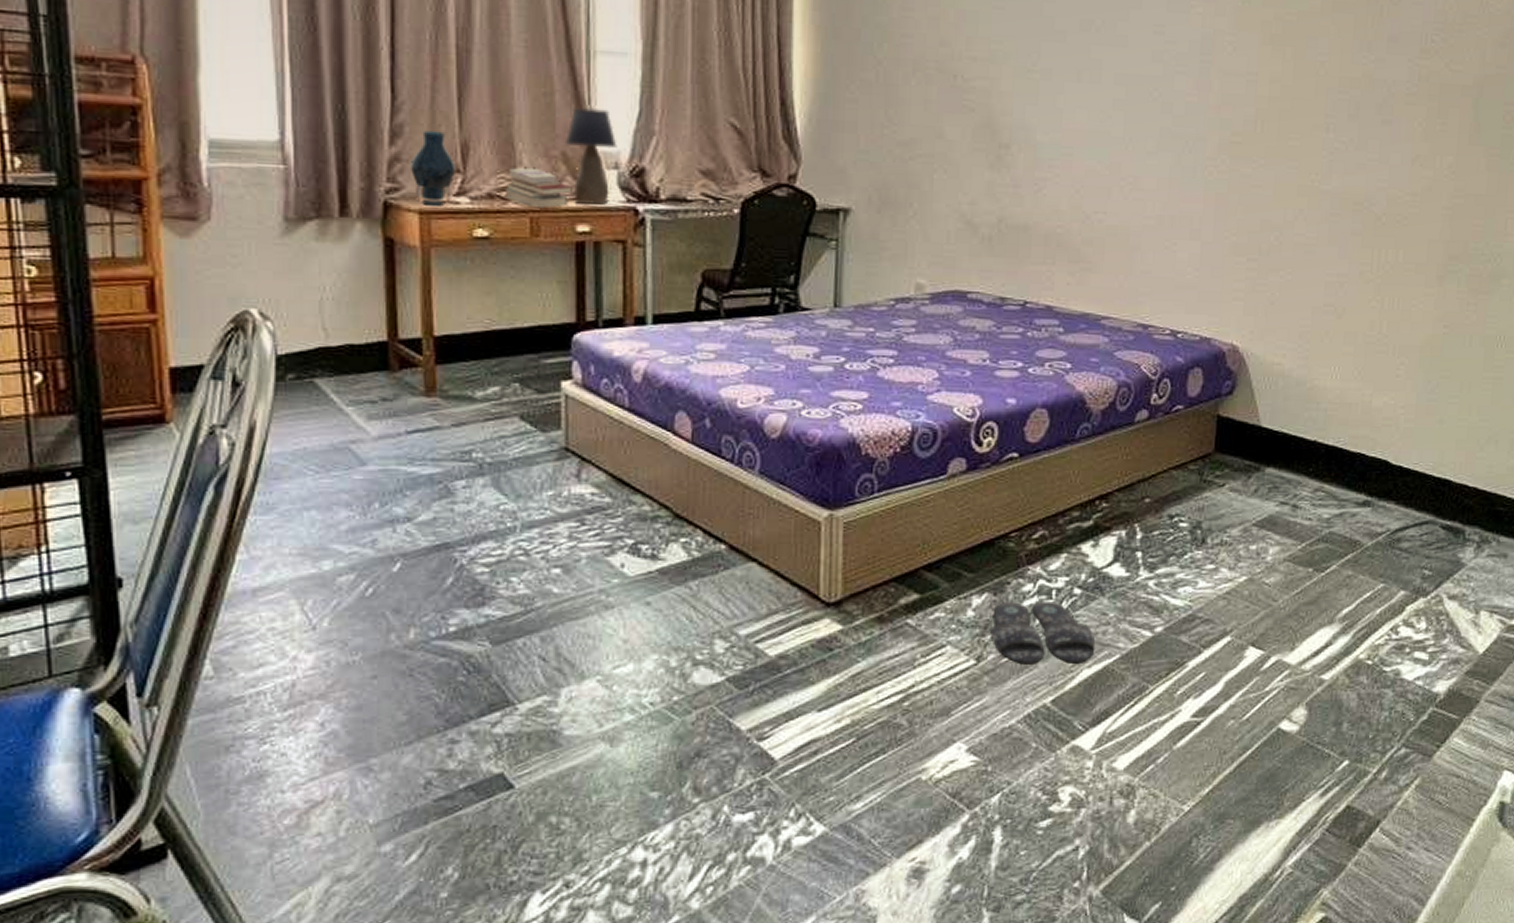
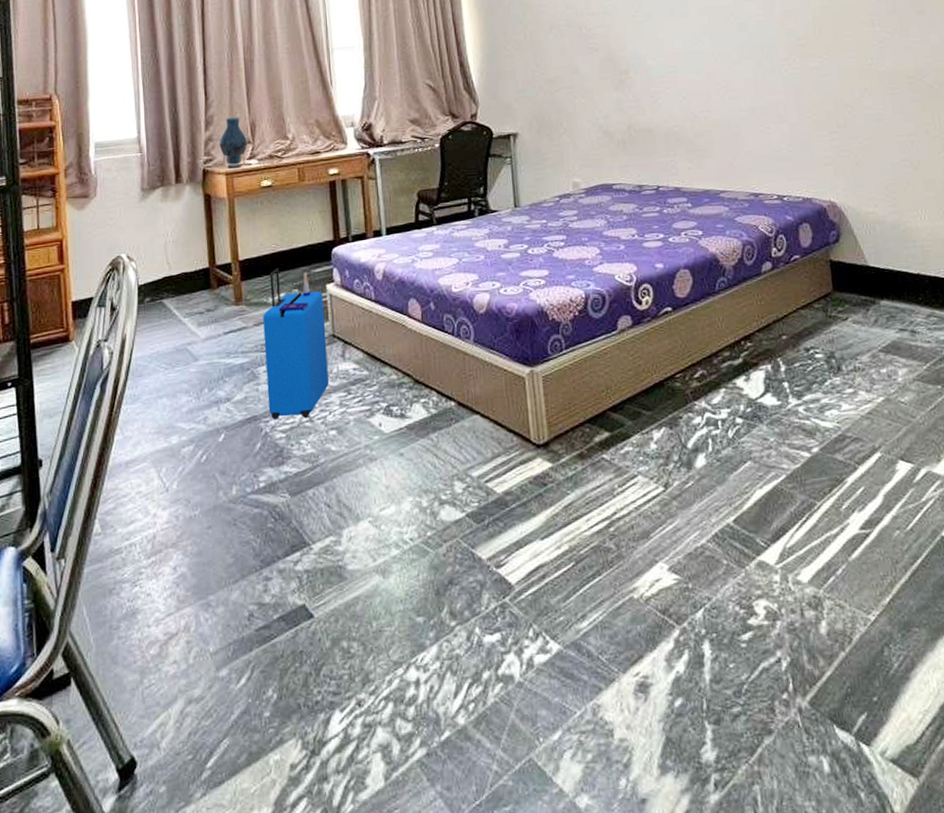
suitcase: none [465,353,556,550] -> present [263,268,329,420]
books: present [506,167,574,209] -> none [281,133,326,162]
table lamp: present [566,107,617,205] -> none [318,86,352,154]
slippers: present [989,602,1095,665] -> none [670,431,764,489]

